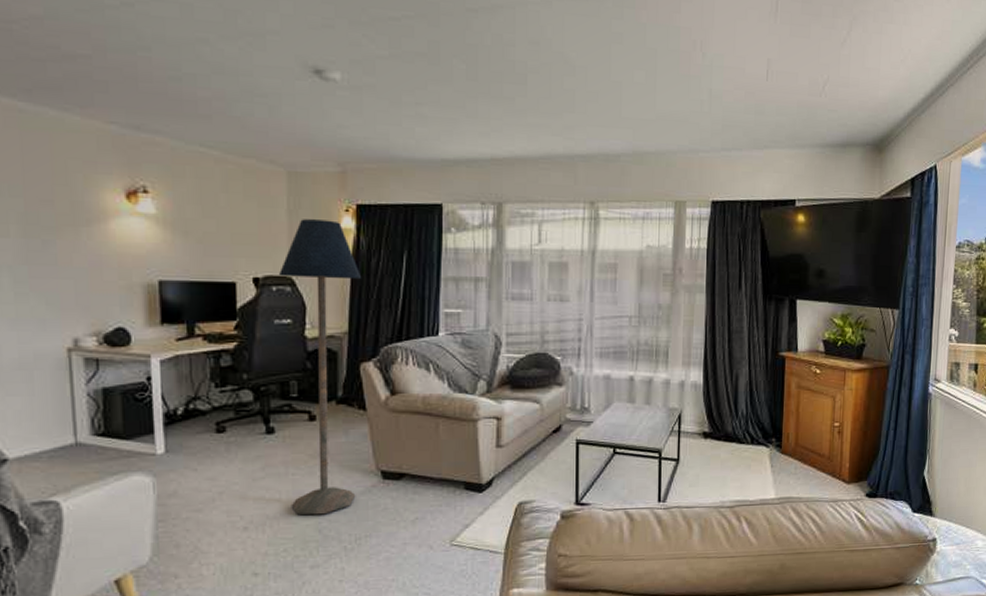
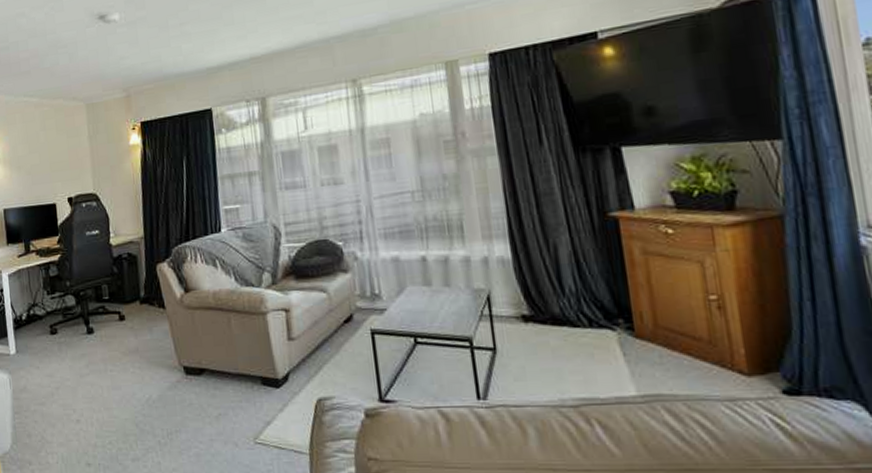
floor lamp: present [279,219,362,515] -> none [87,139,164,410]

